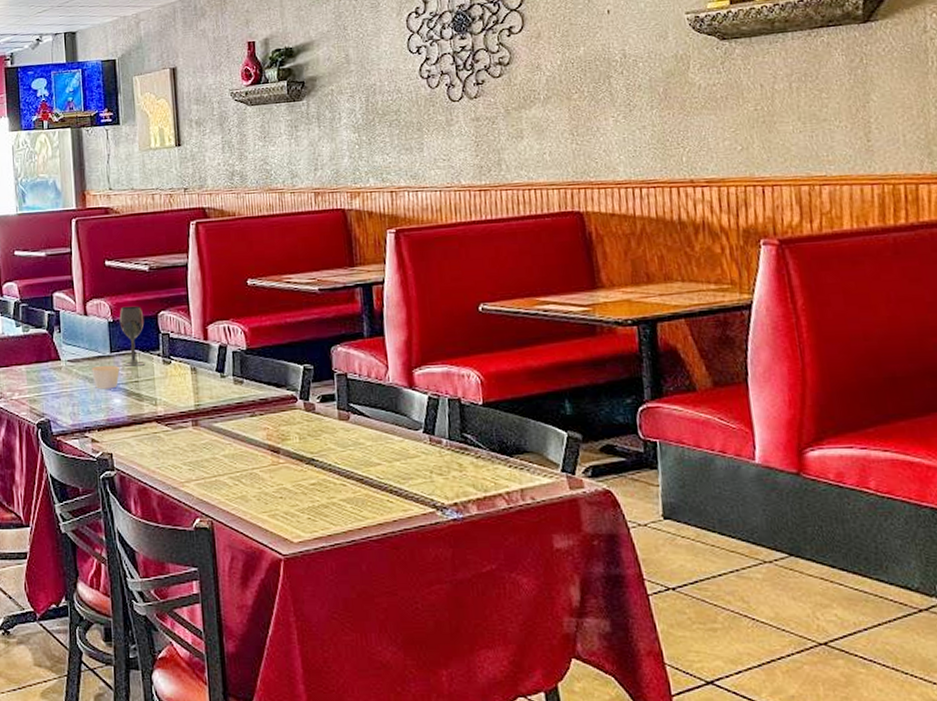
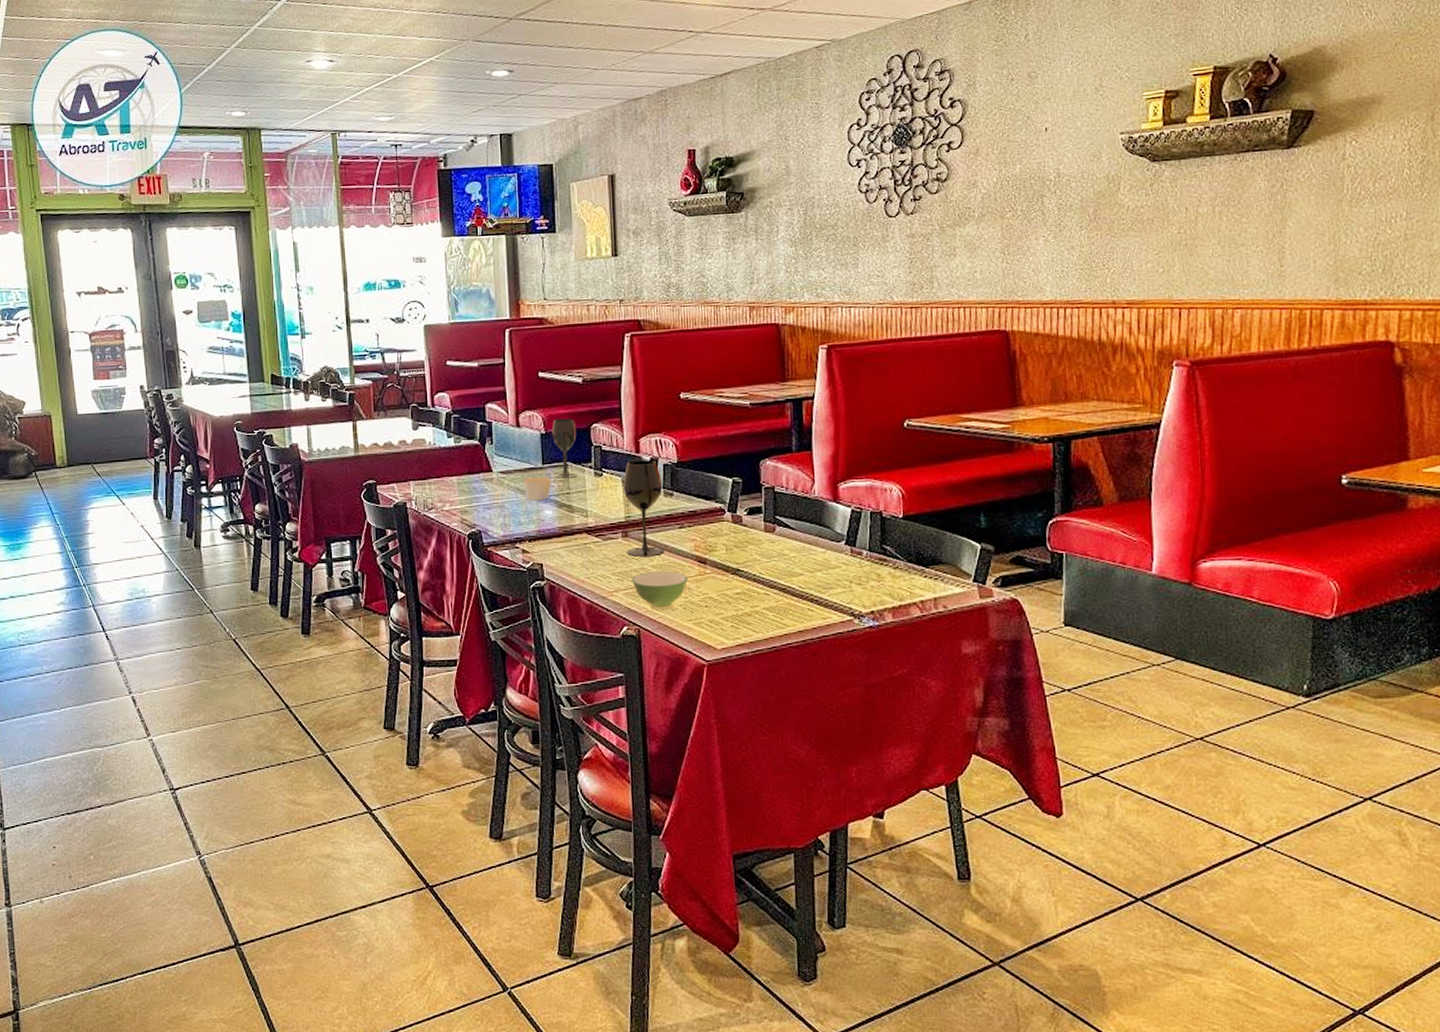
wineglass: none [191,347,236,447] -> present [622,460,664,557]
bowl: none [203,460,261,503] -> present [632,570,688,611]

